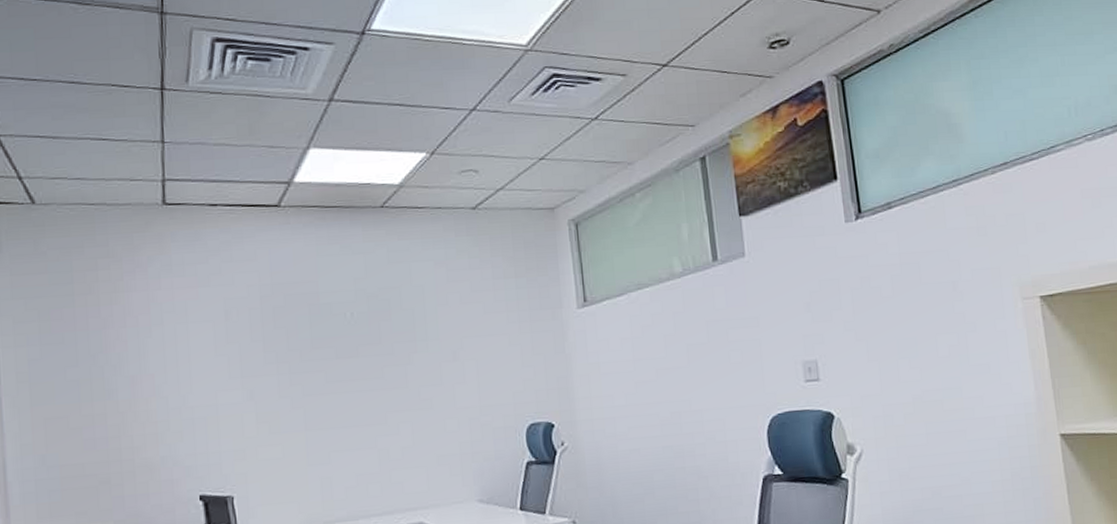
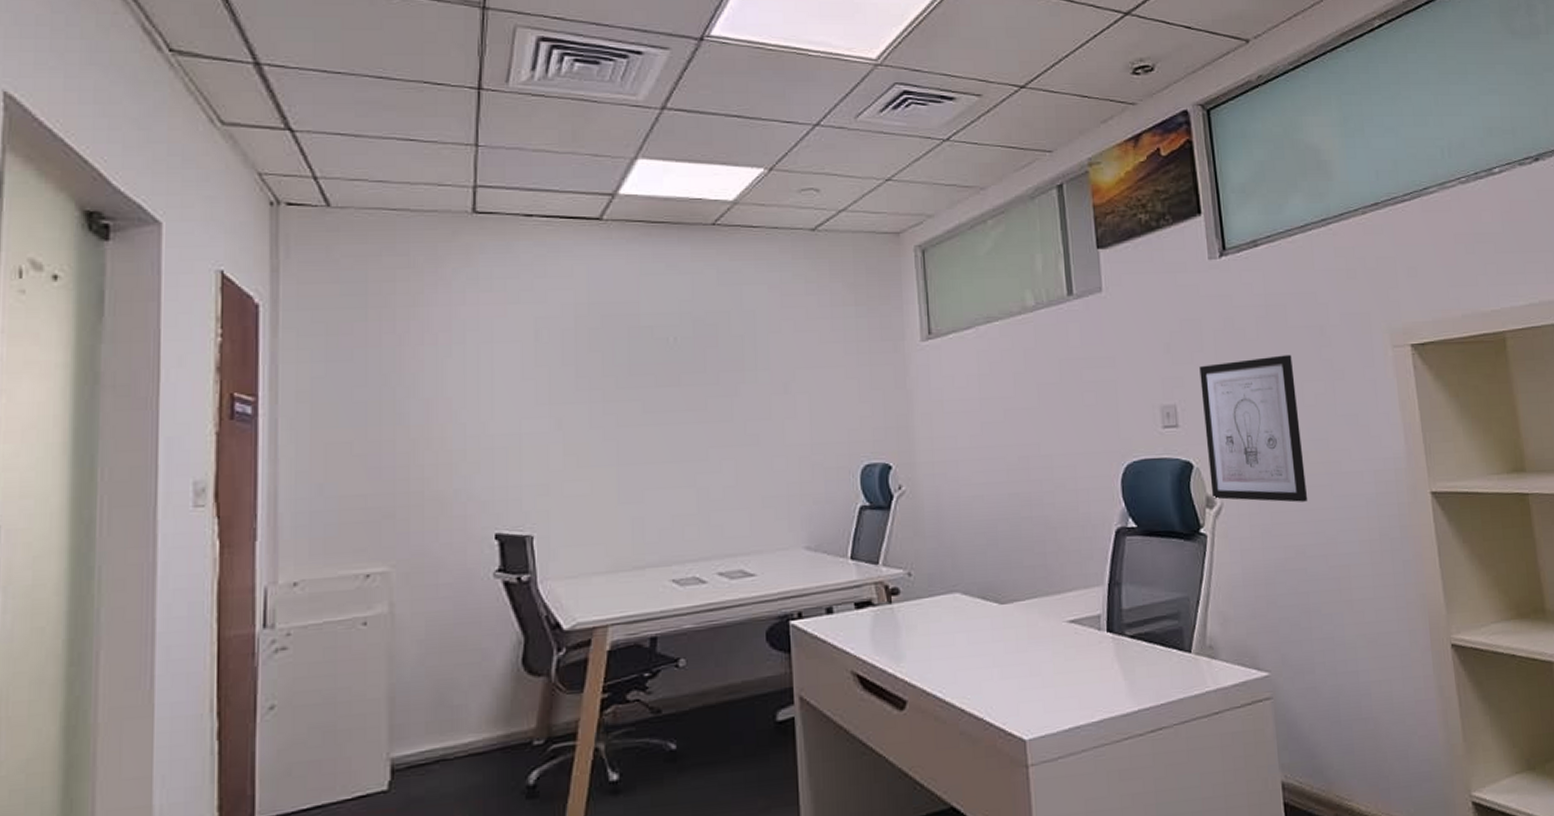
wall art: none [838,309,943,448] -> present [1199,354,1308,503]

